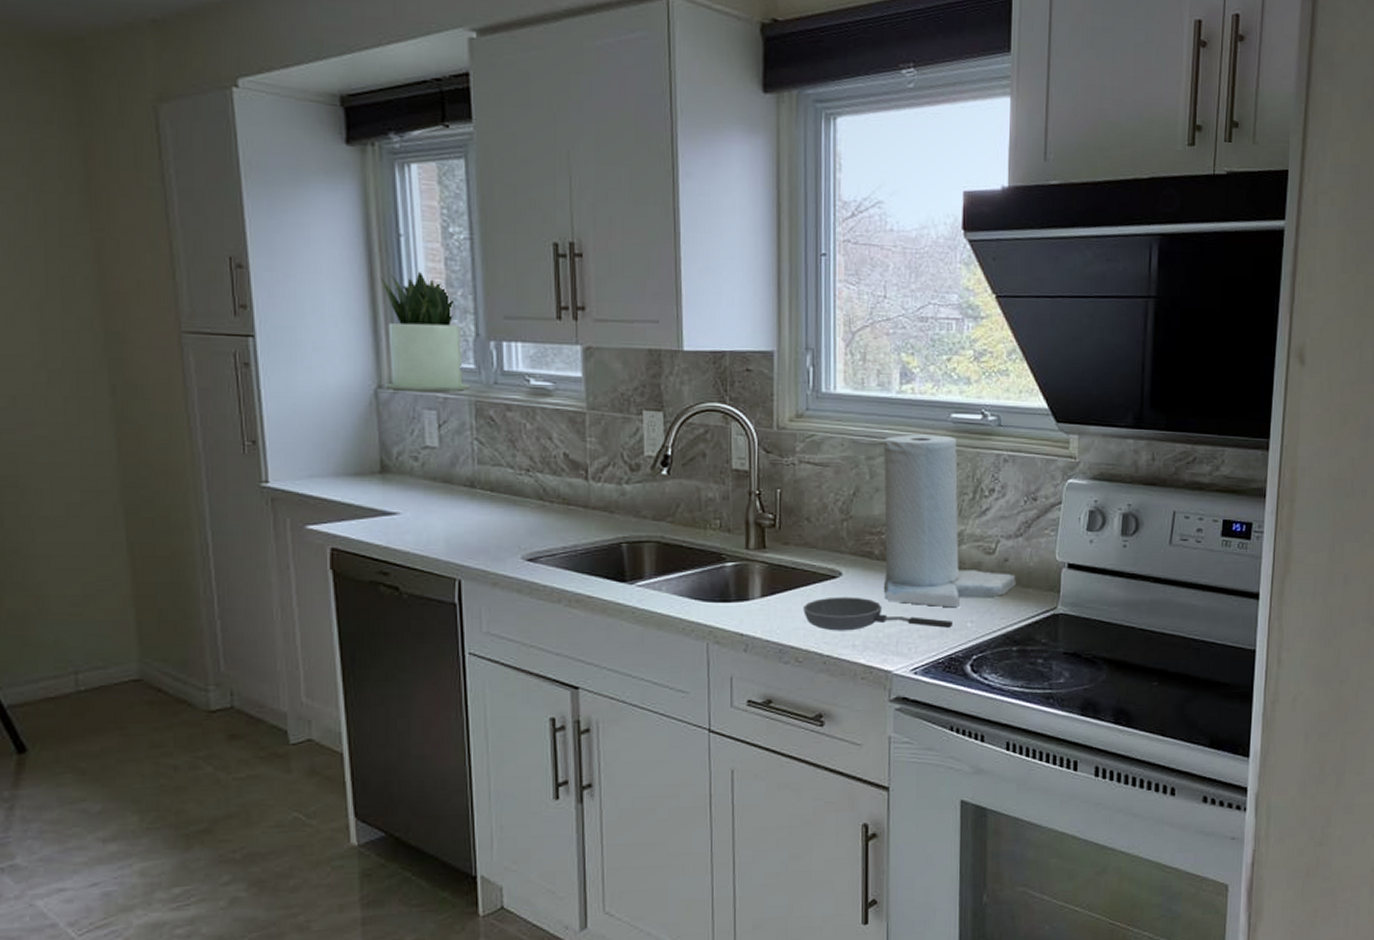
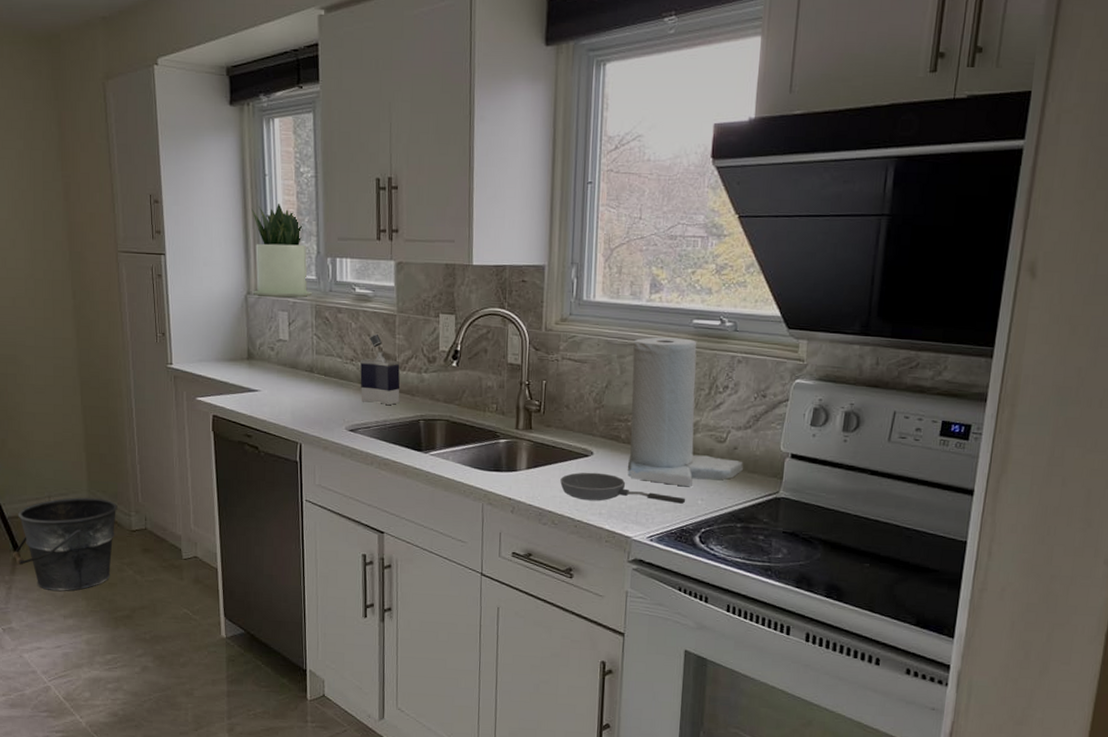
bucket: none [16,670,187,805] -> present [13,497,118,591]
perfume bottle: none [540,436,595,527] -> present [360,333,400,406]

